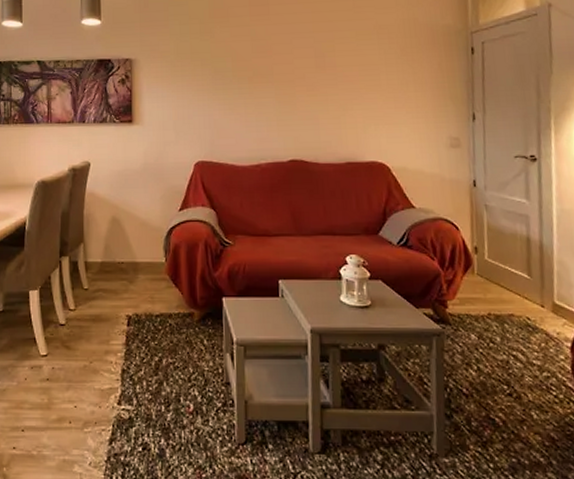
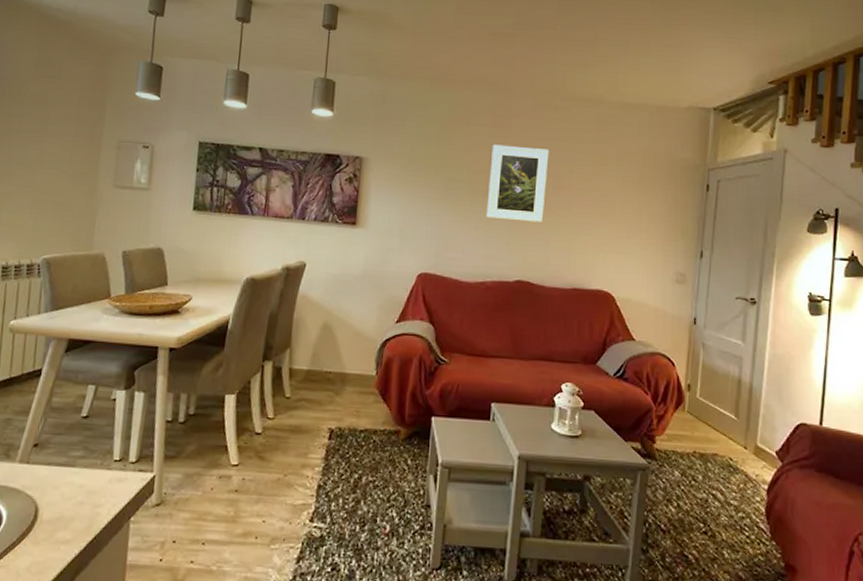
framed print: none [253,31,310,103] -> present [486,144,549,223]

